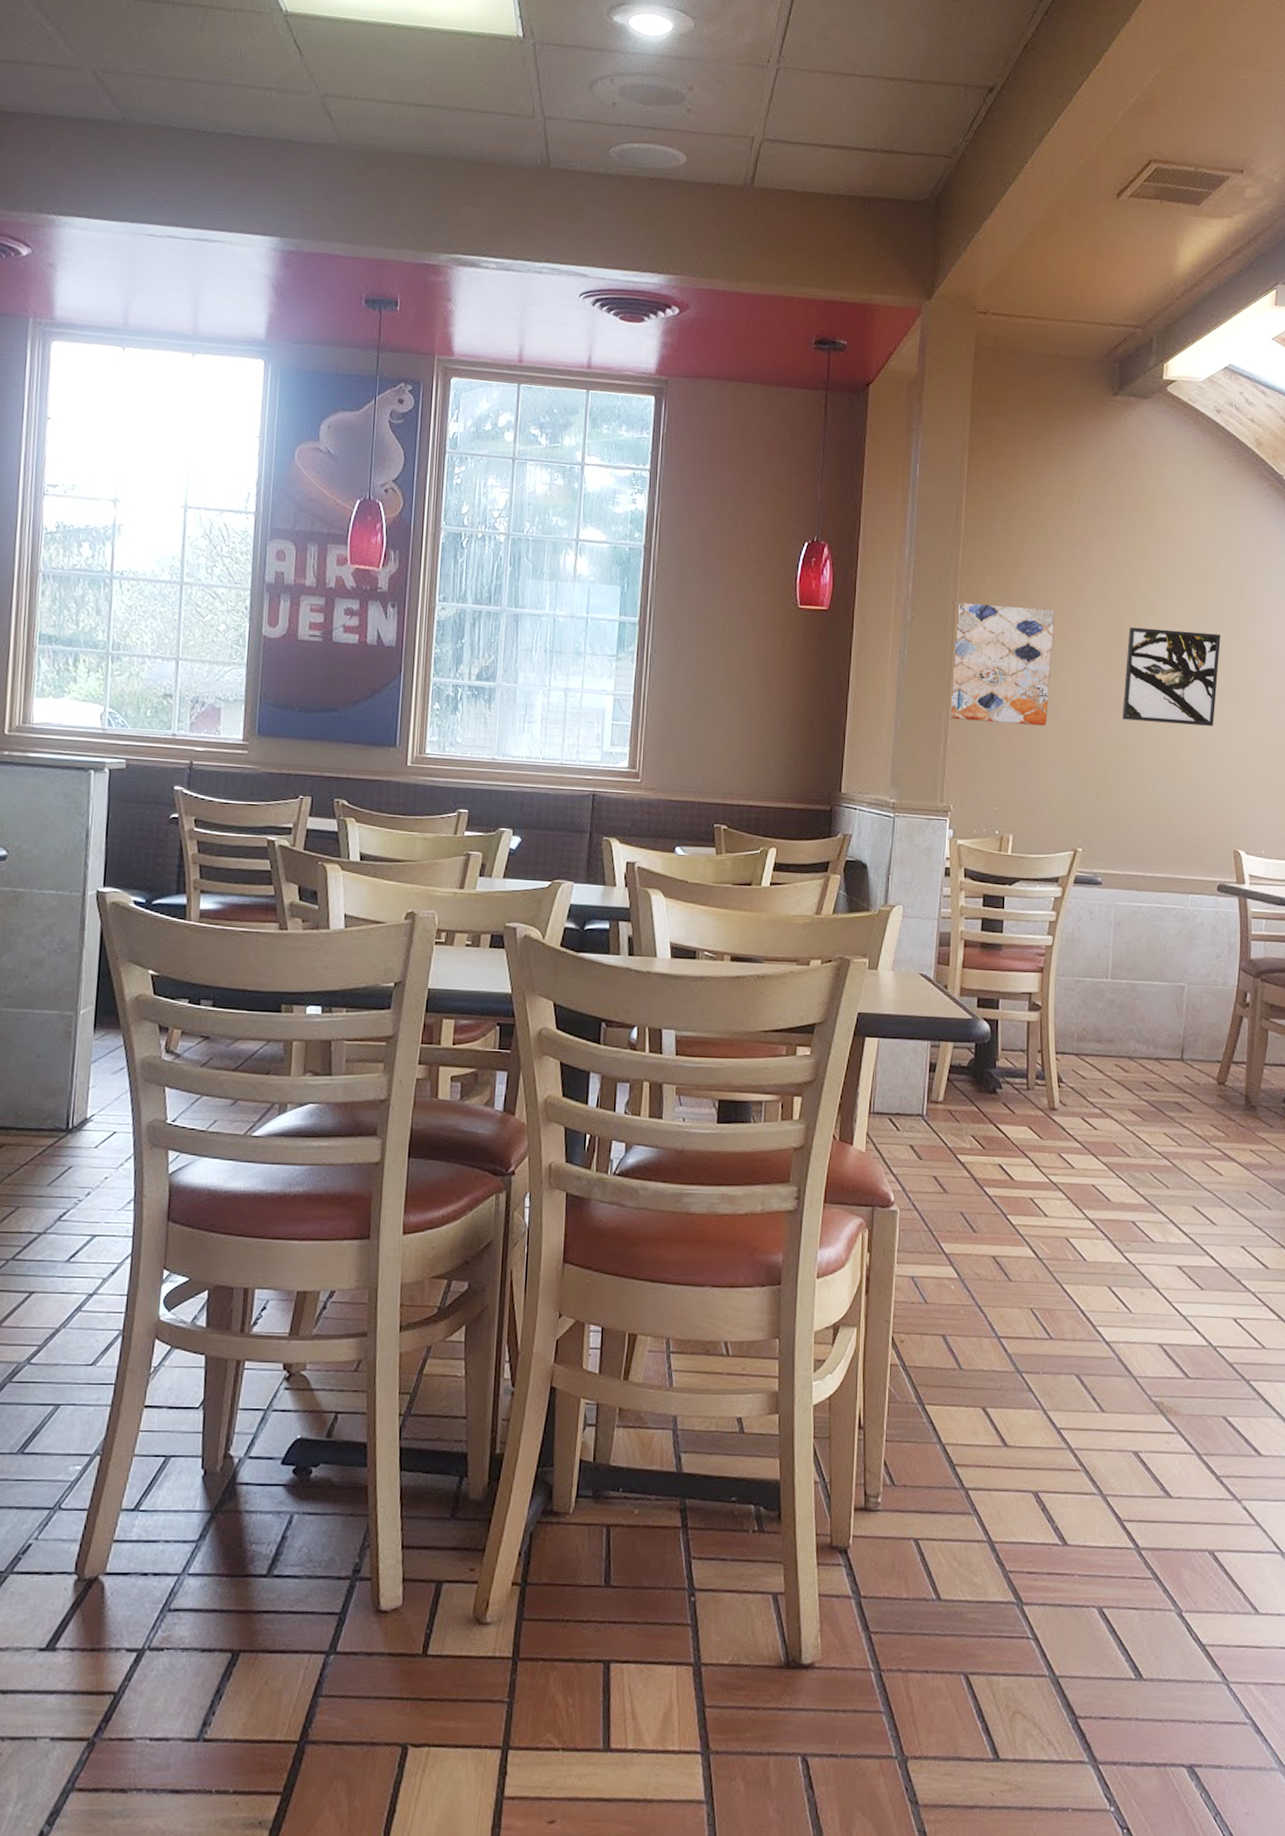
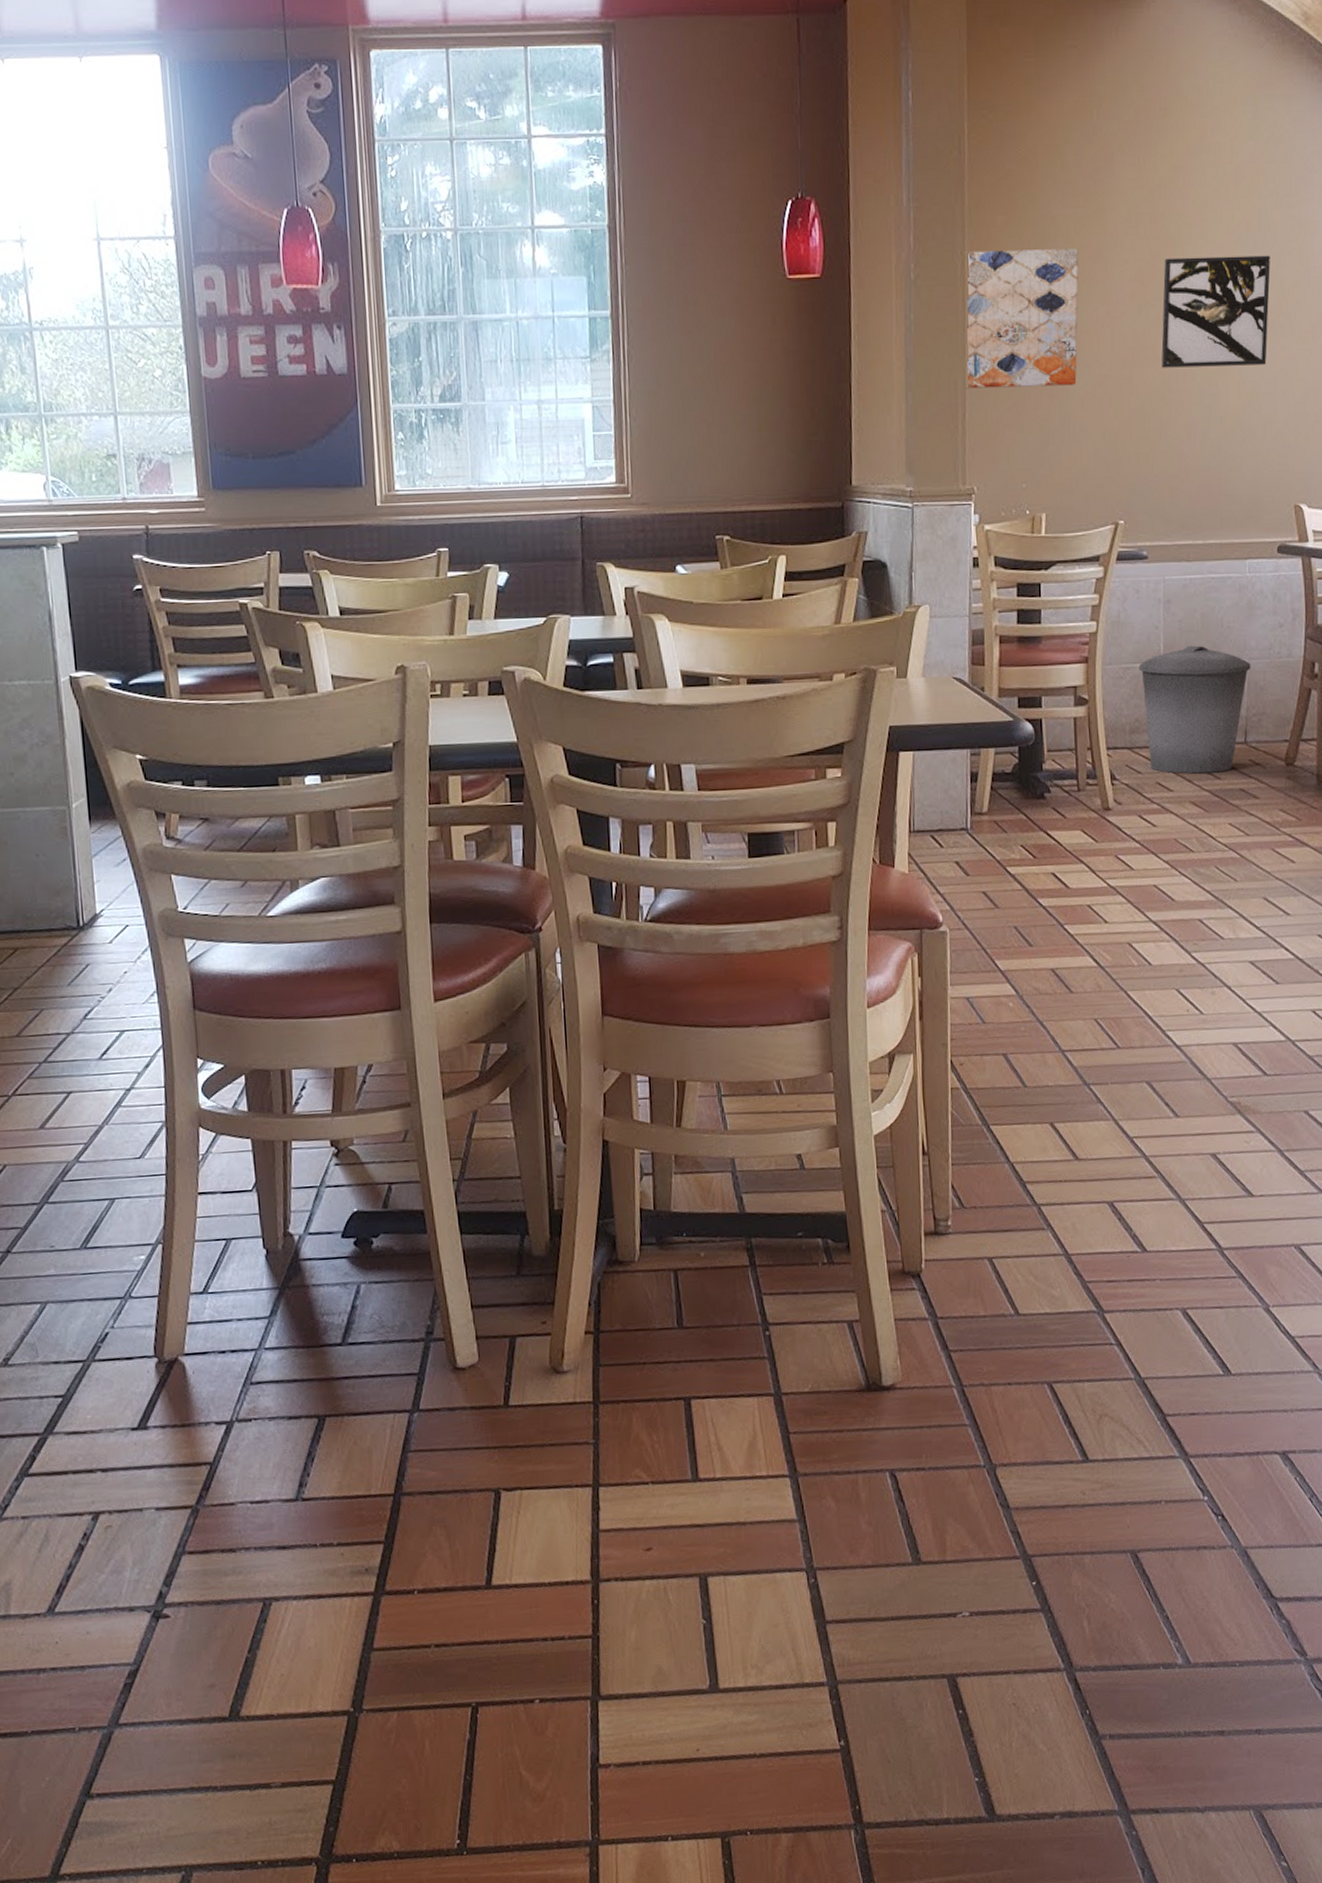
trash can: none [1088,966,1190,1085] -> present [1138,645,1251,774]

